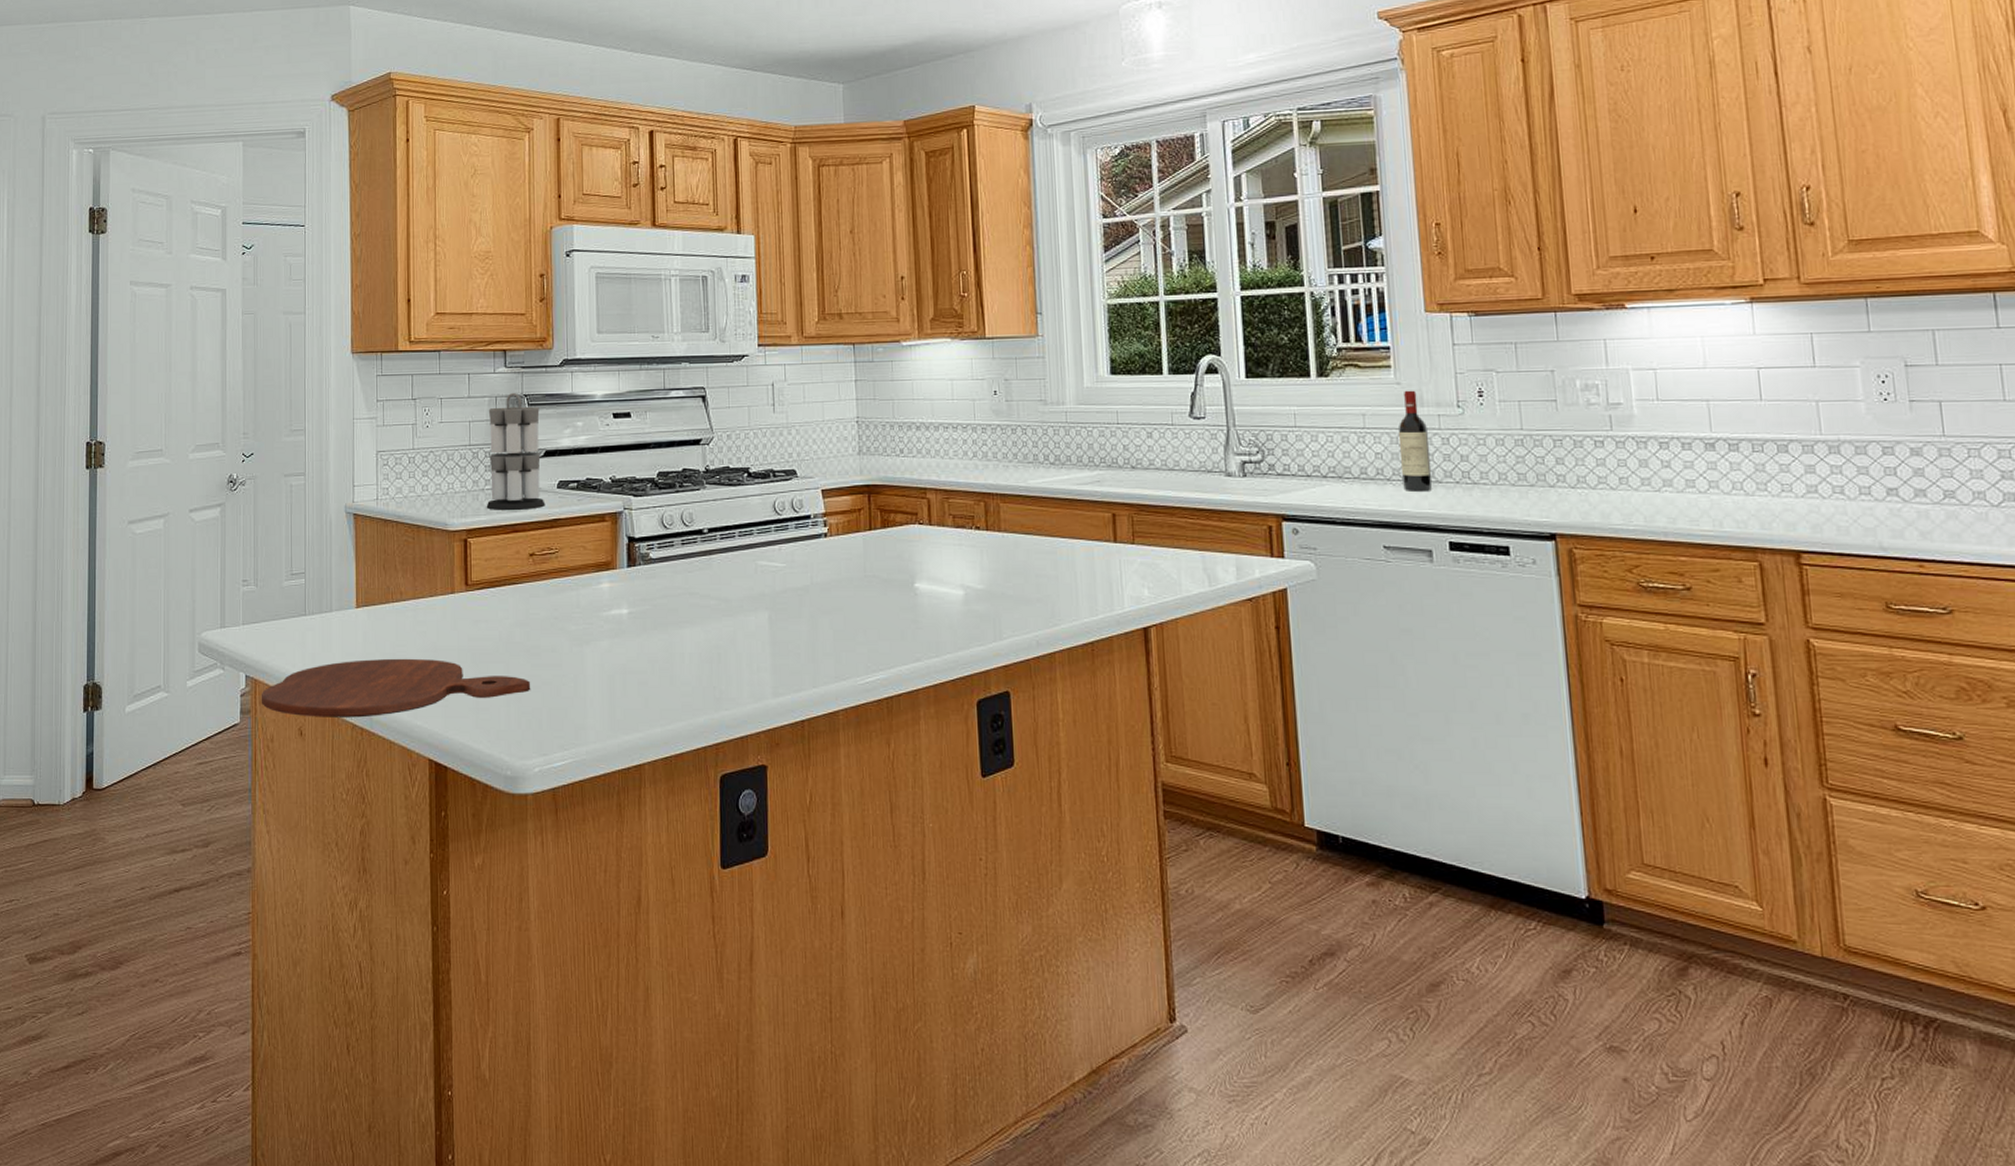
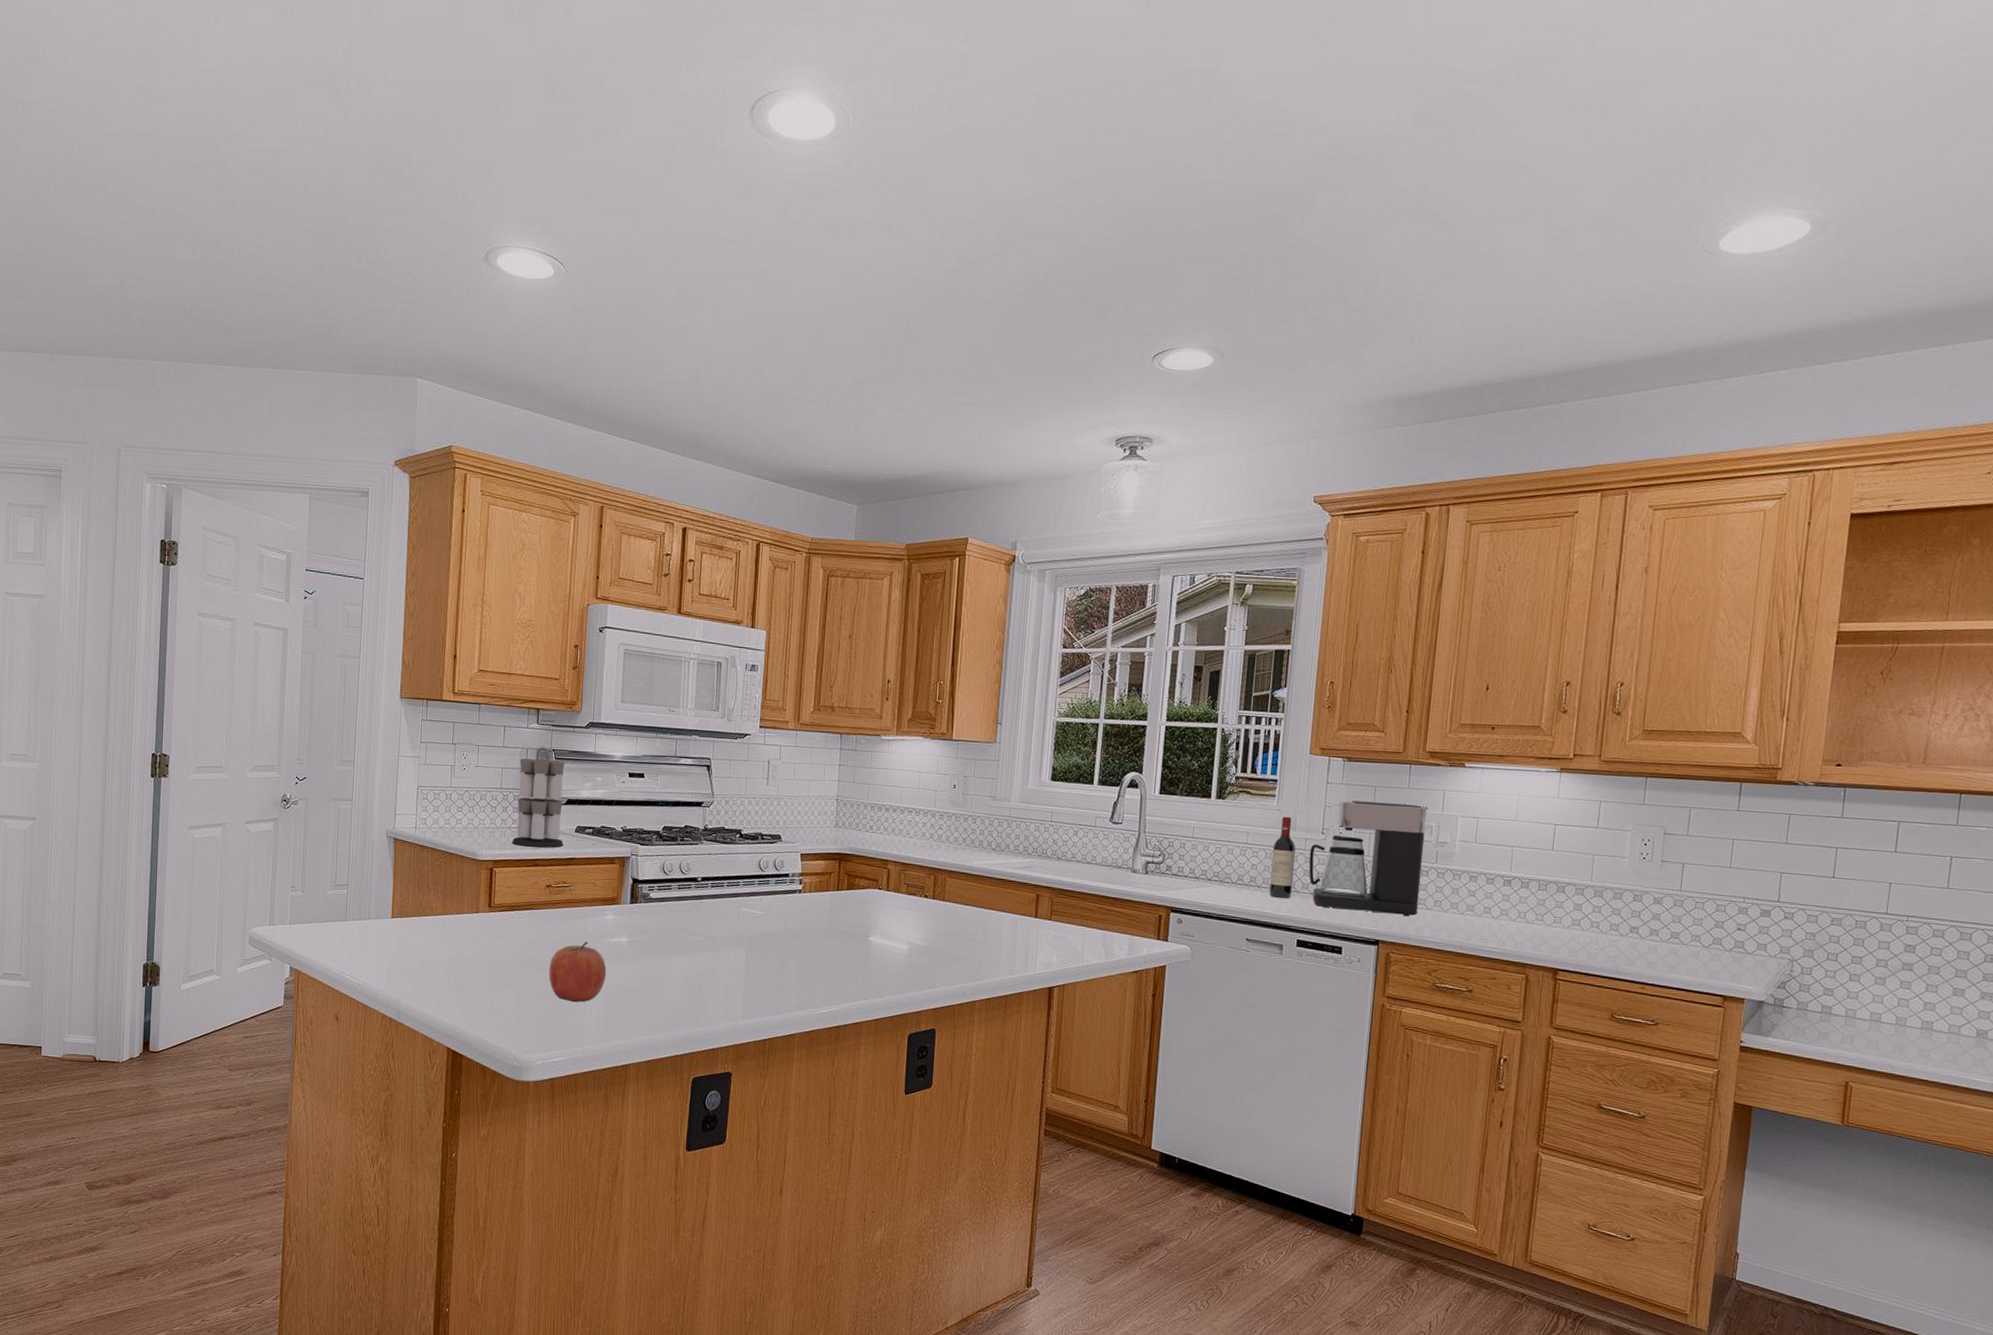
cutting board: present [261,658,530,718] -> none [302,962,539,1010]
fruit: none [539,617,607,691] -> present [548,941,607,1002]
coffee maker: none [1446,360,1599,501] -> present [1309,800,1427,916]

